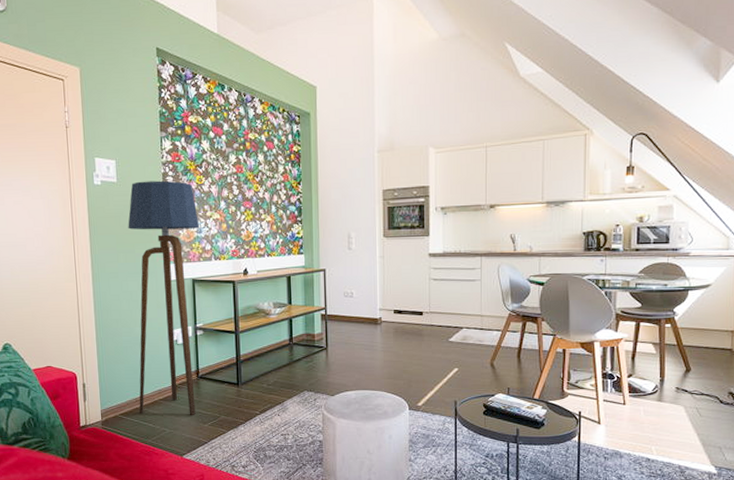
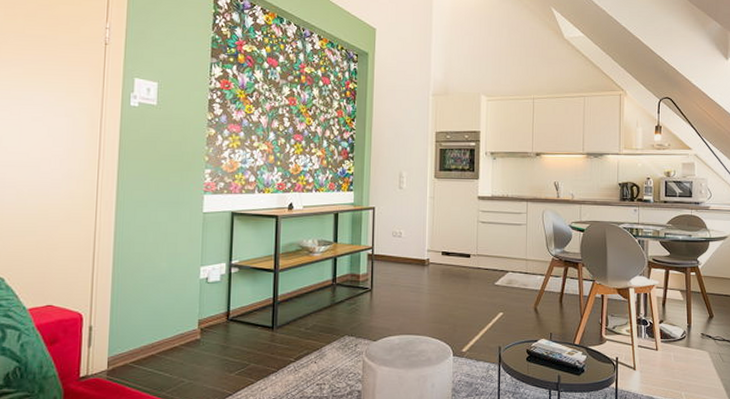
floor lamp: present [128,180,200,416] -> none [155,106,245,364]

